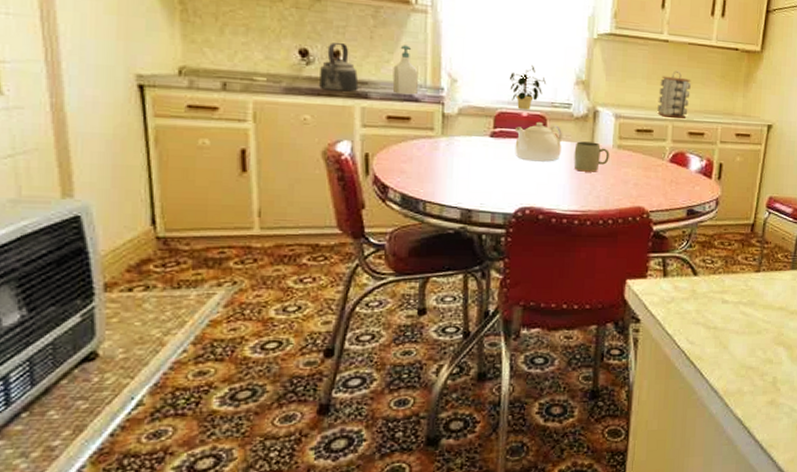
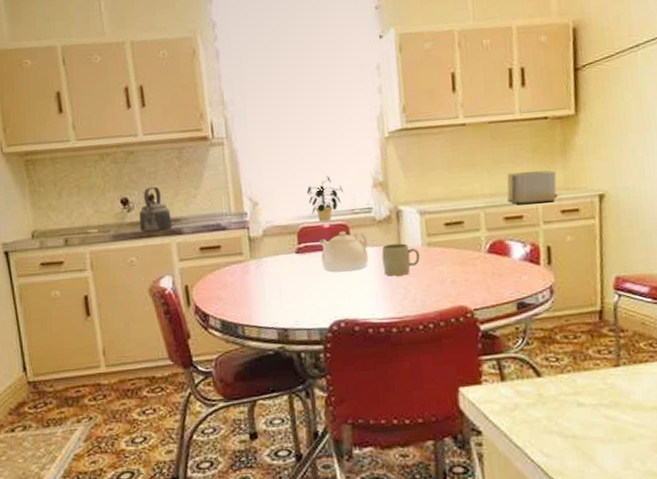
soap bottle: present [392,45,418,95] -> none [200,178,224,225]
spice rack: present [656,70,691,119] -> none [463,153,500,206]
toaster: none [694,93,737,125] -> present [507,170,558,205]

